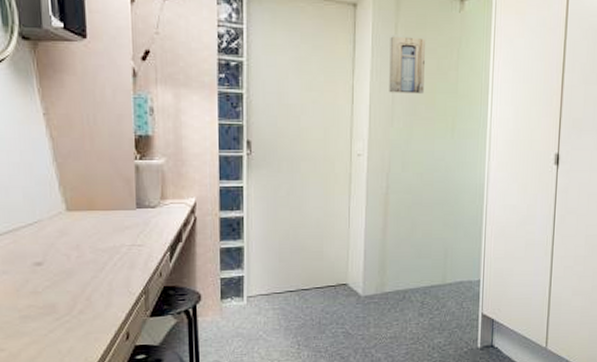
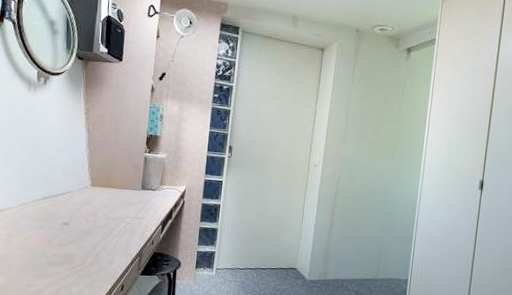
wall art: present [389,36,426,94] -> none [344,75,377,122]

